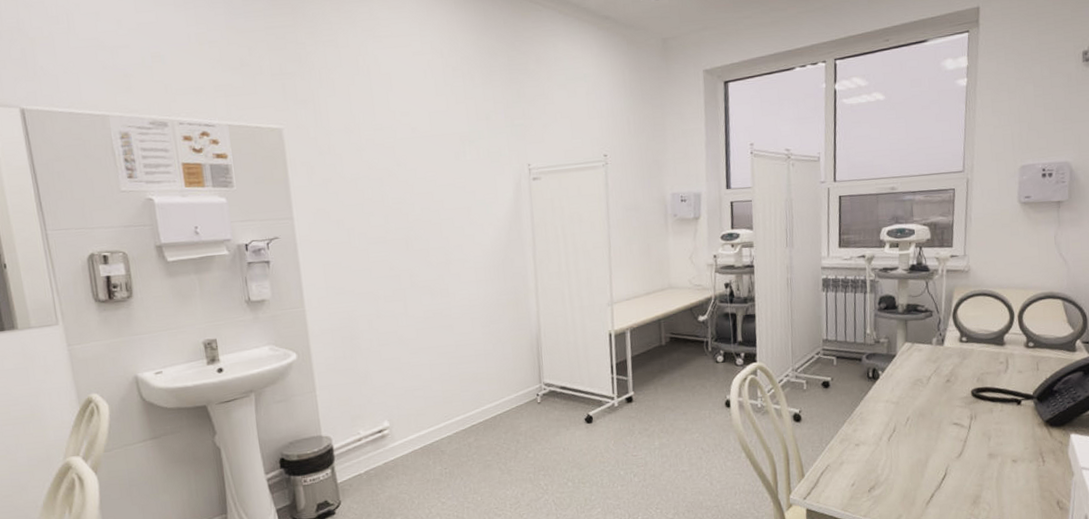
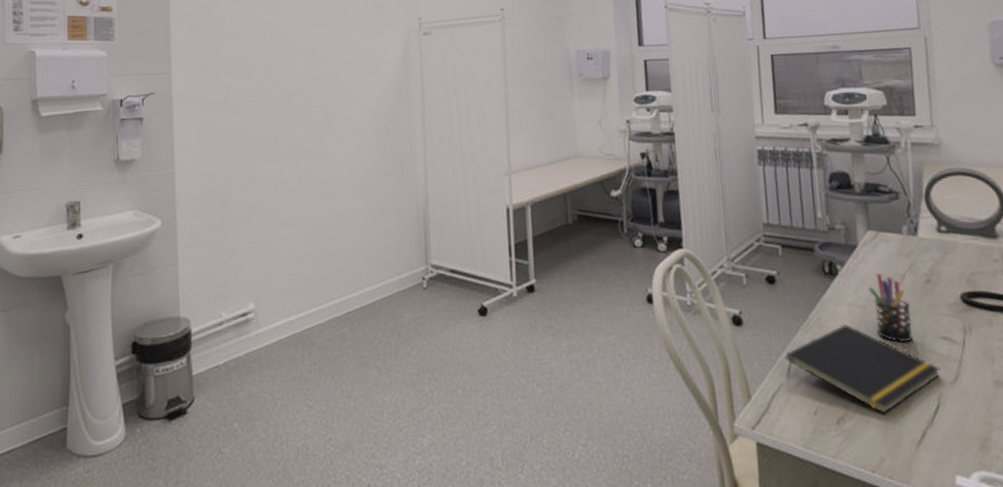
notepad: none [832,417,950,483] -> present [785,324,941,414]
pen holder: none [901,376,933,429] -> present [868,273,913,344]

